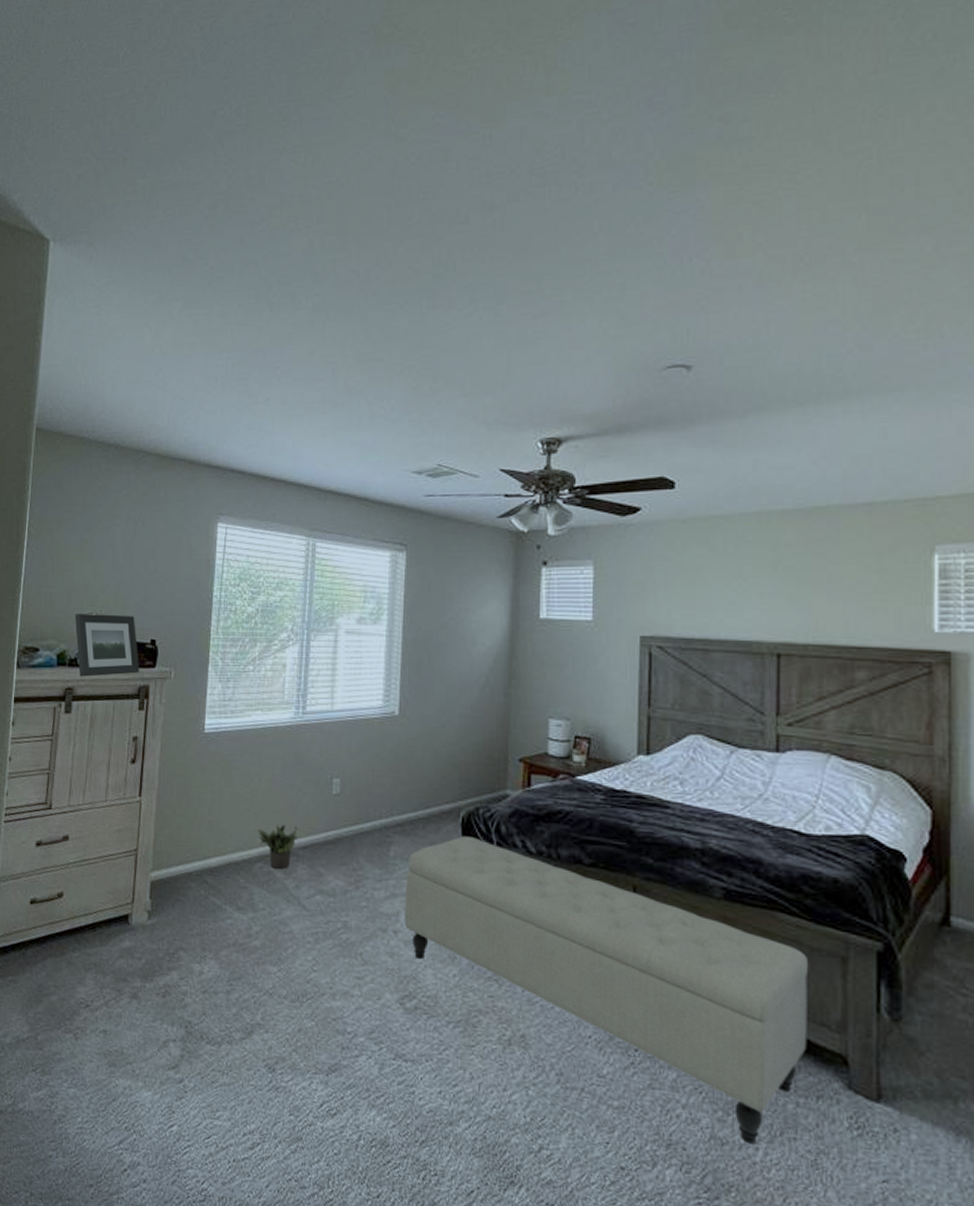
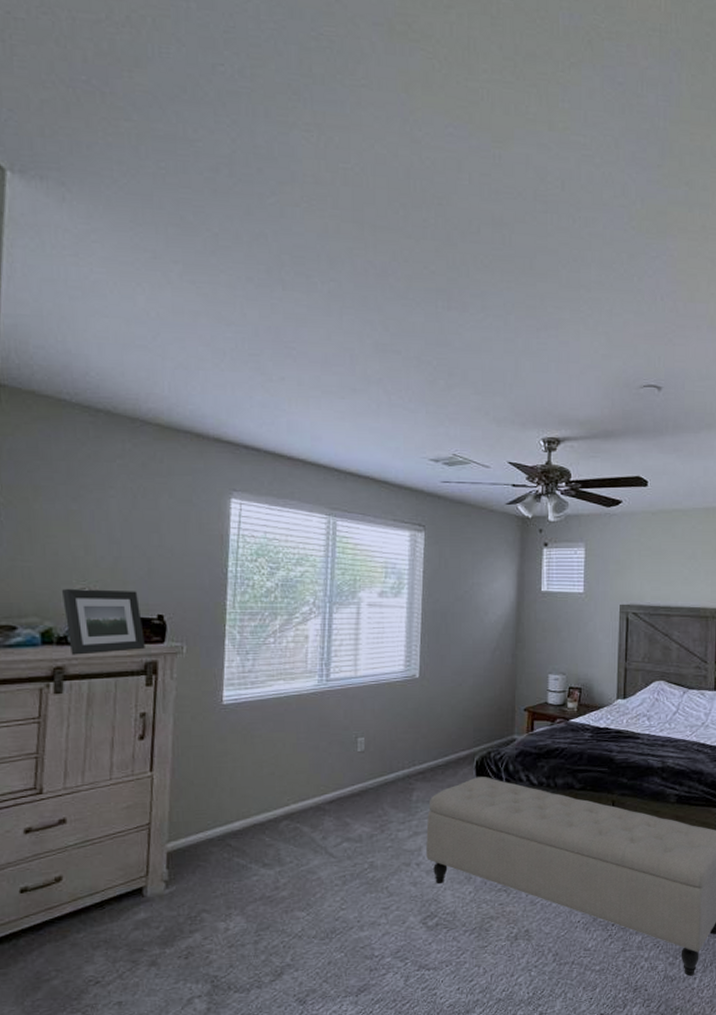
potted plant: present [258,824,298,869] -> none [283,783,324,824]

